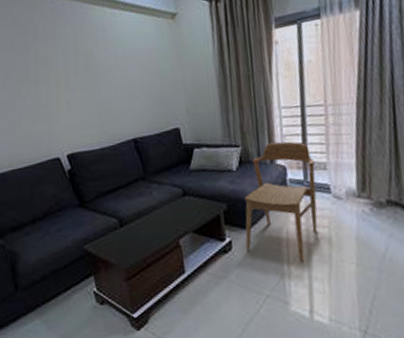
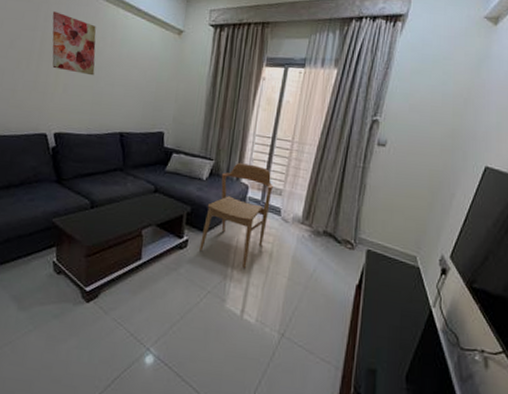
wall art: none [40,28,94,88] -> present [52,11,96,76]

